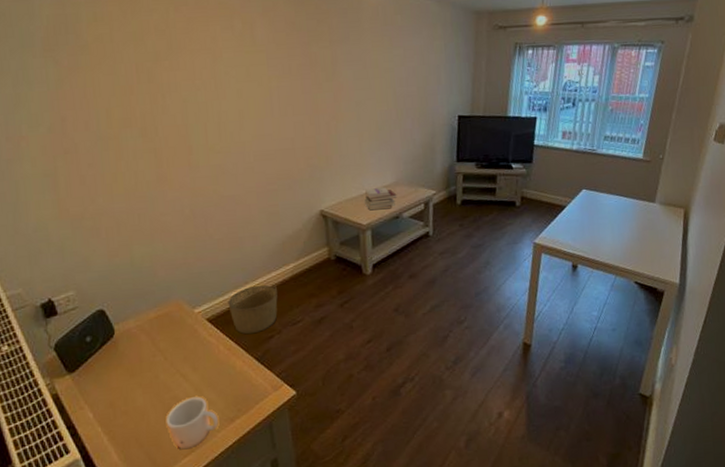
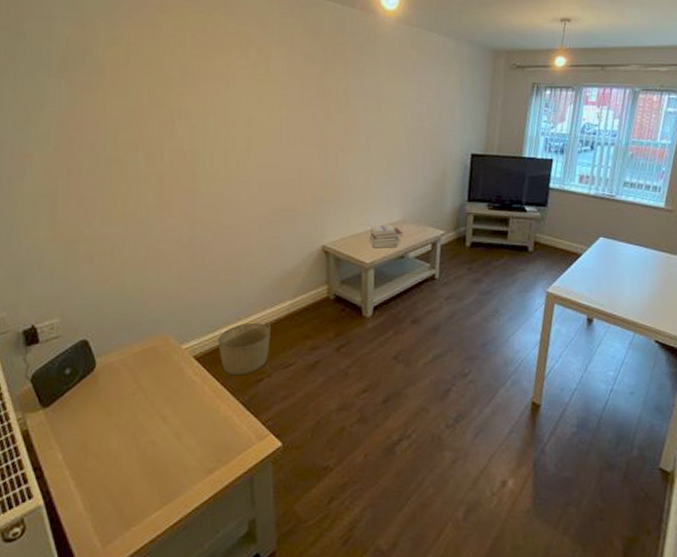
mug: present [166,396,219,450] -> none [139,442,196,502]

